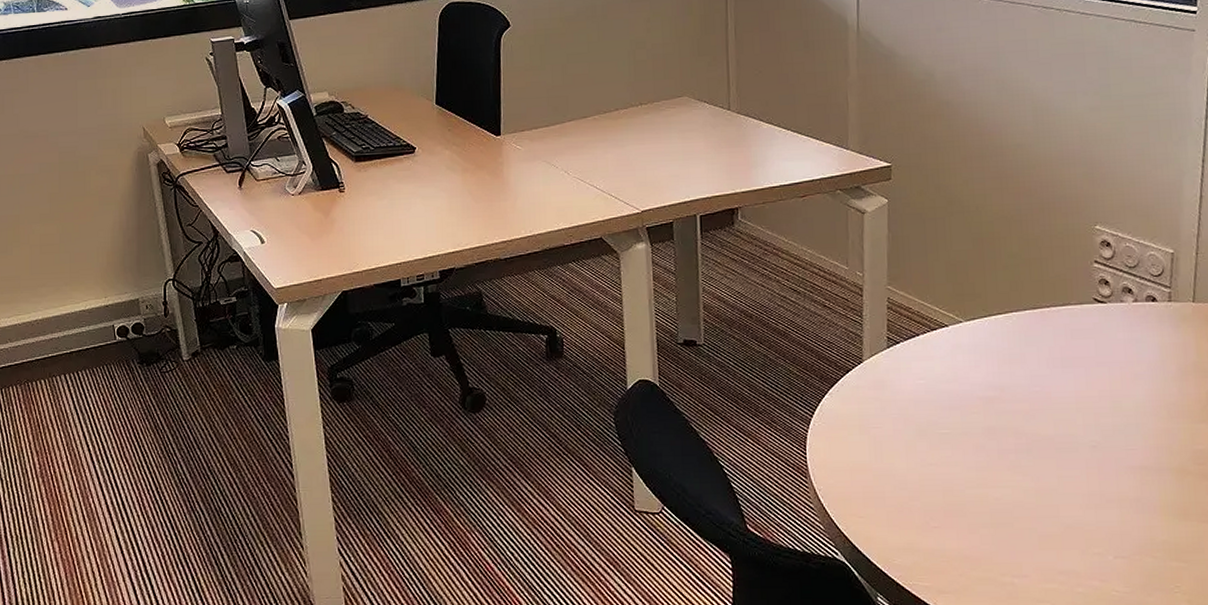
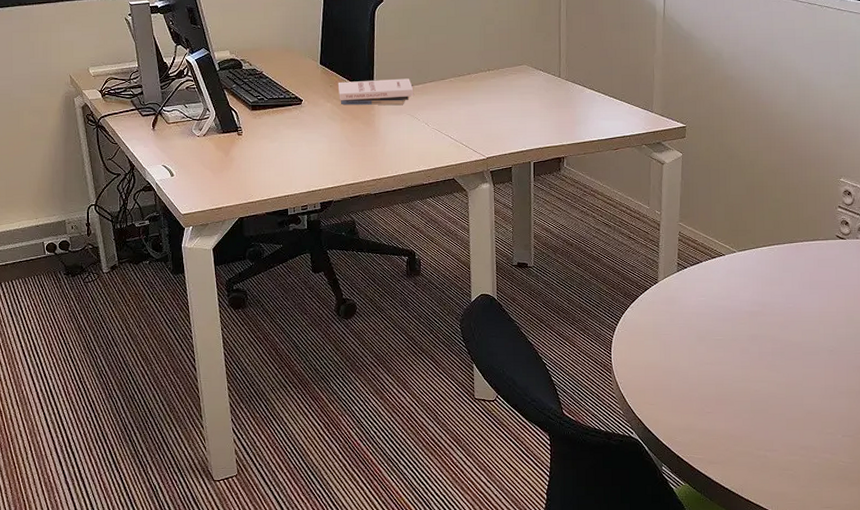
books: none [457,117,550,153] -> present [337,78,414,106]

